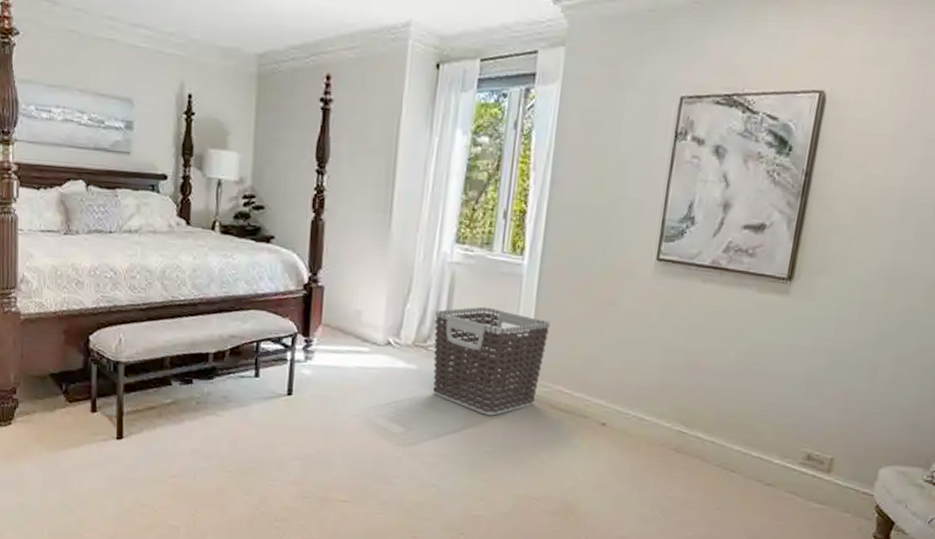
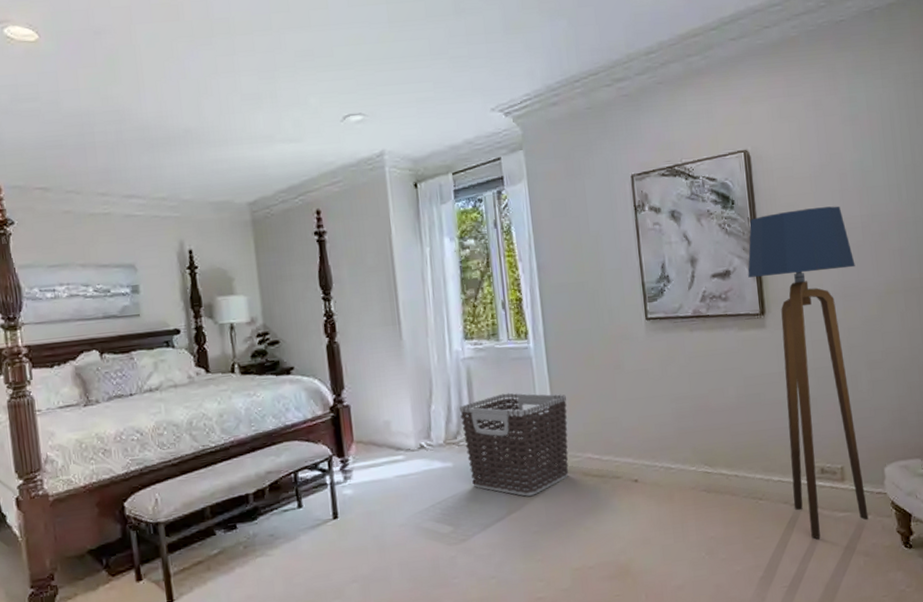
floor lamp: none [766,170,917,525] -> present [748,206,869,539]

